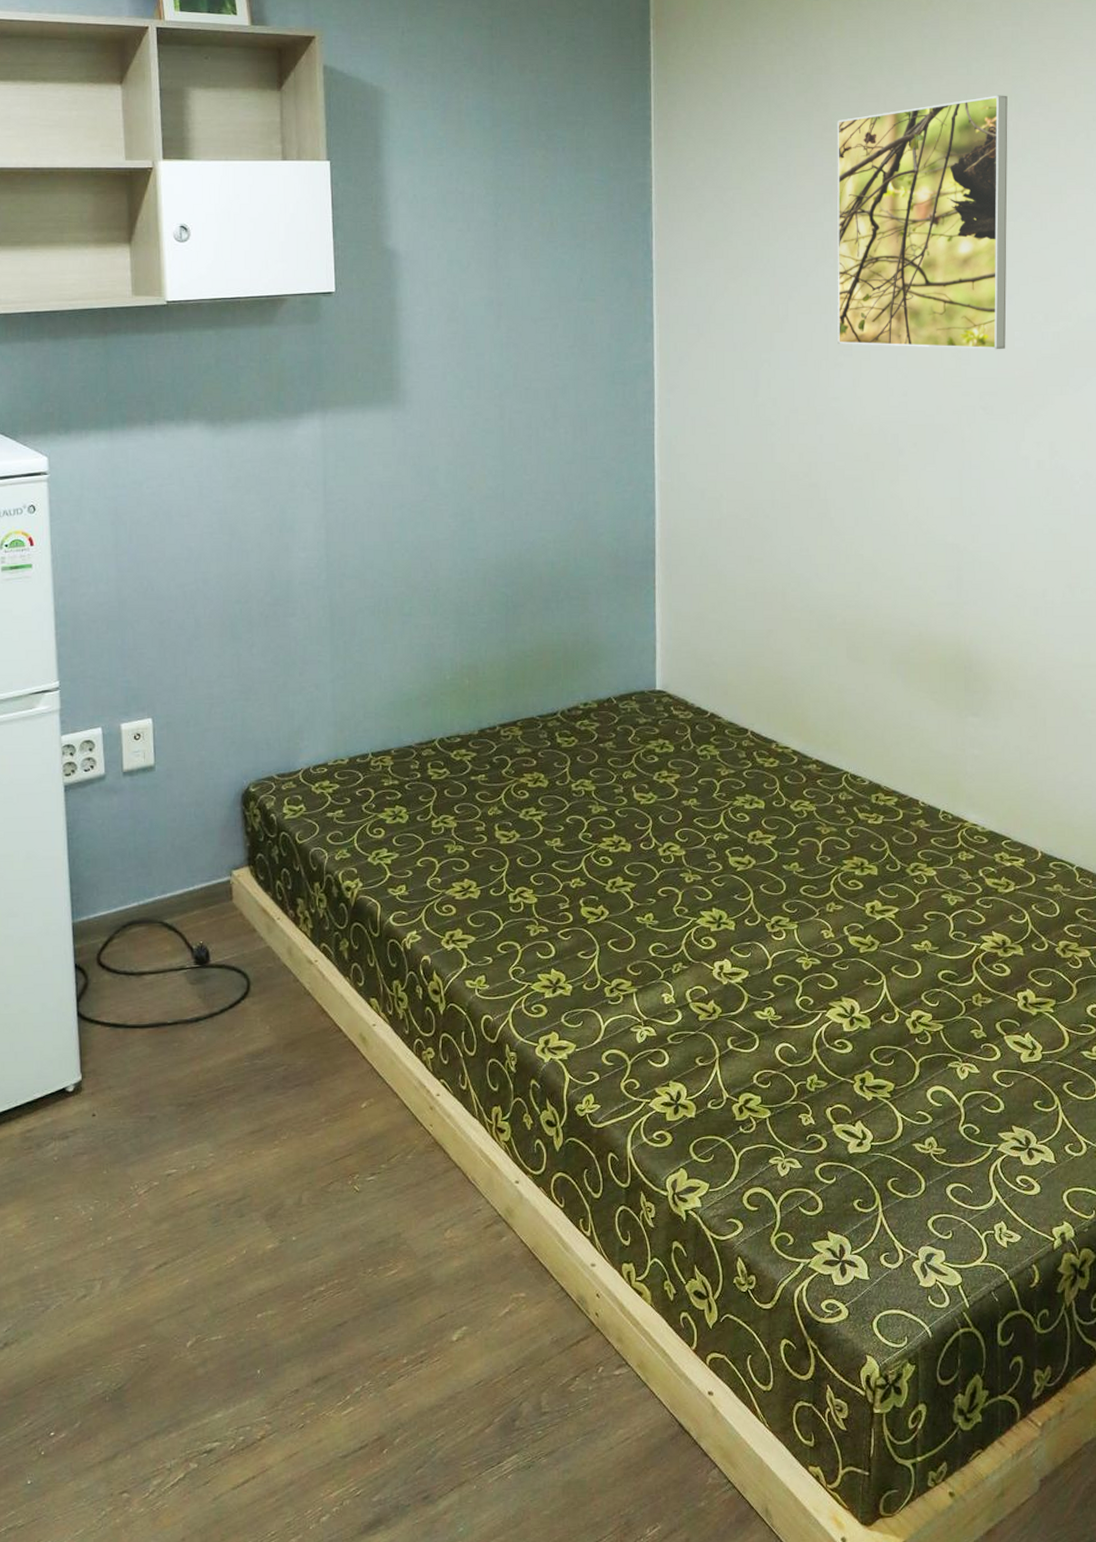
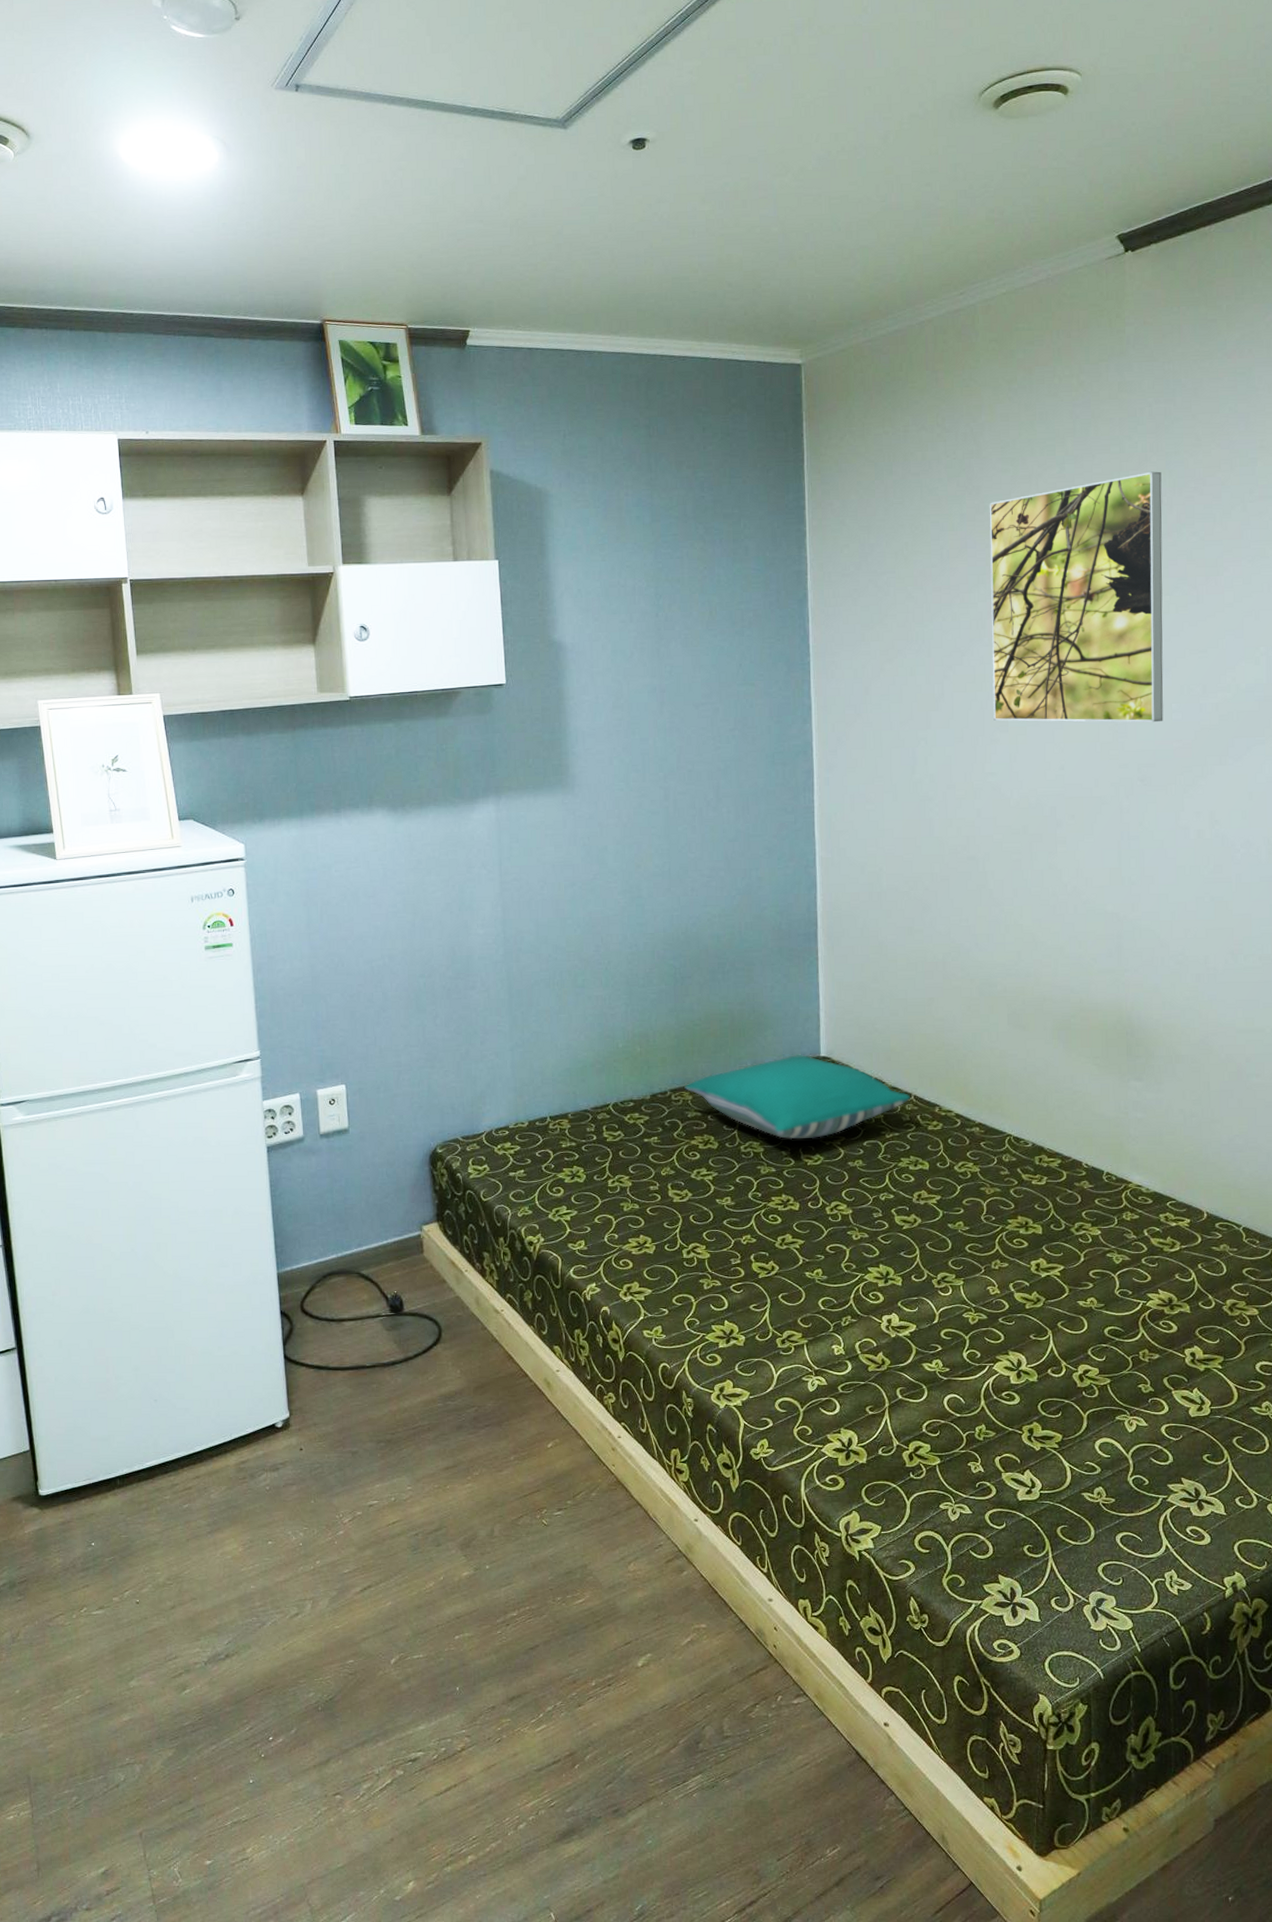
pillow: none [514,688,747,777] -> present [684,1055,910,1140]

